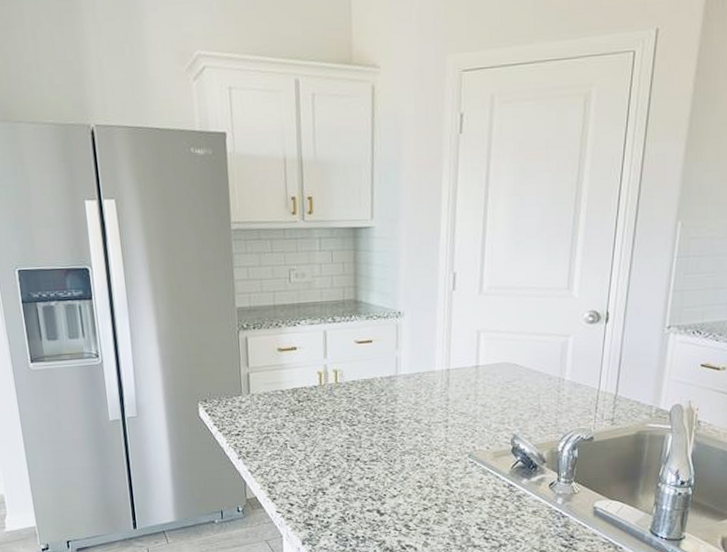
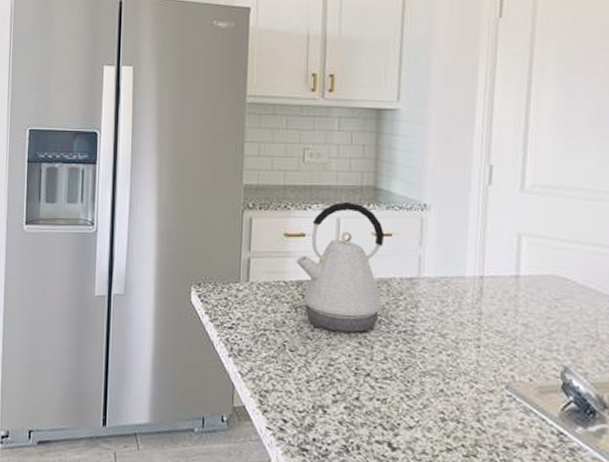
kettle: none [289,315,370,428] -> present [295,201,386,332]

